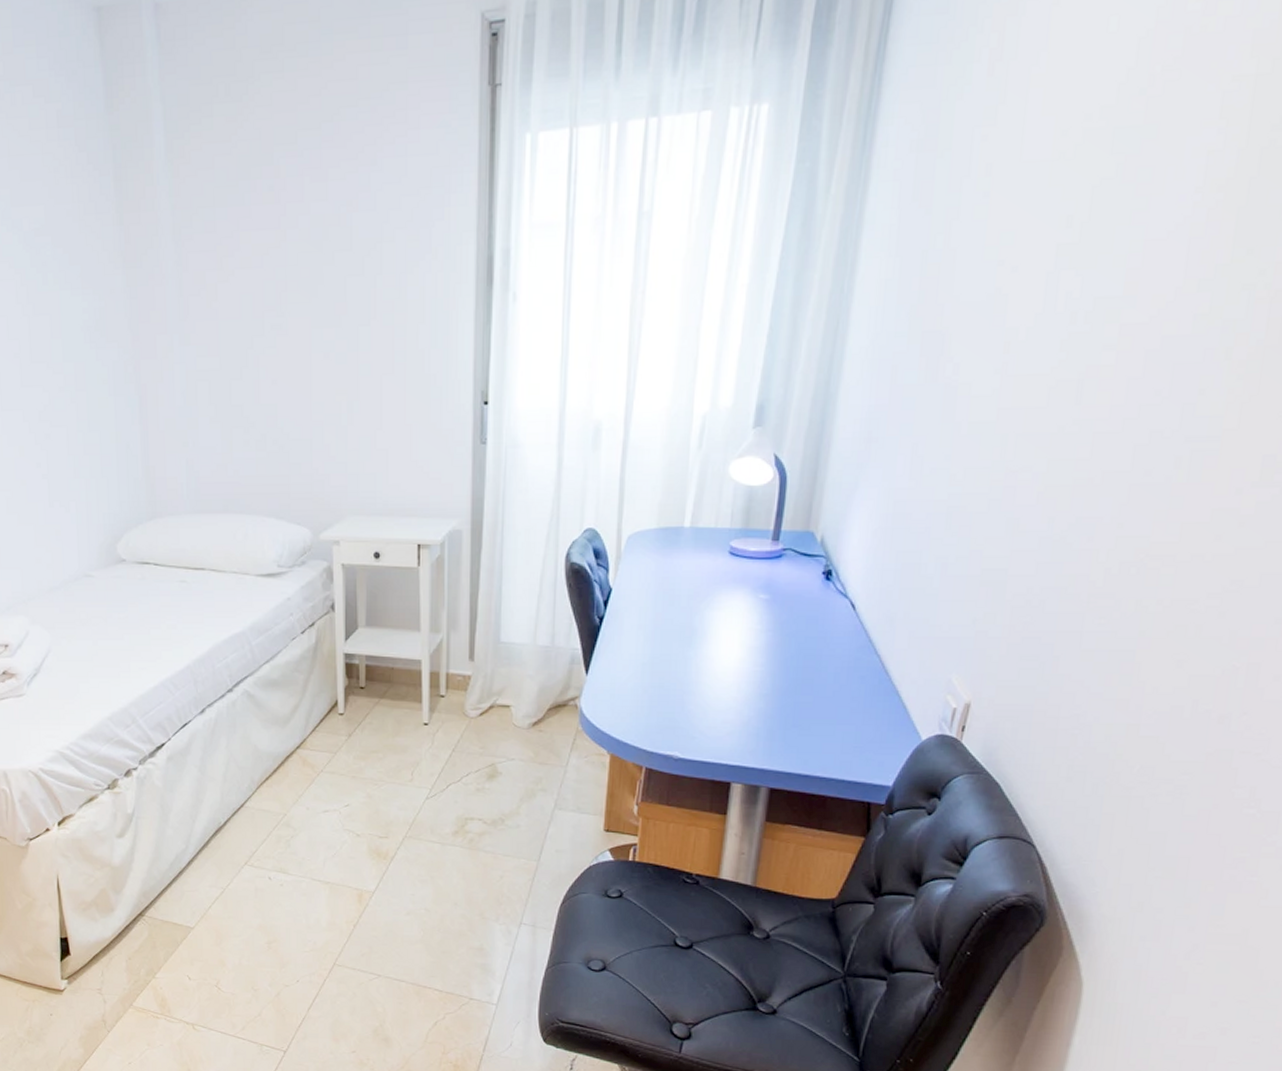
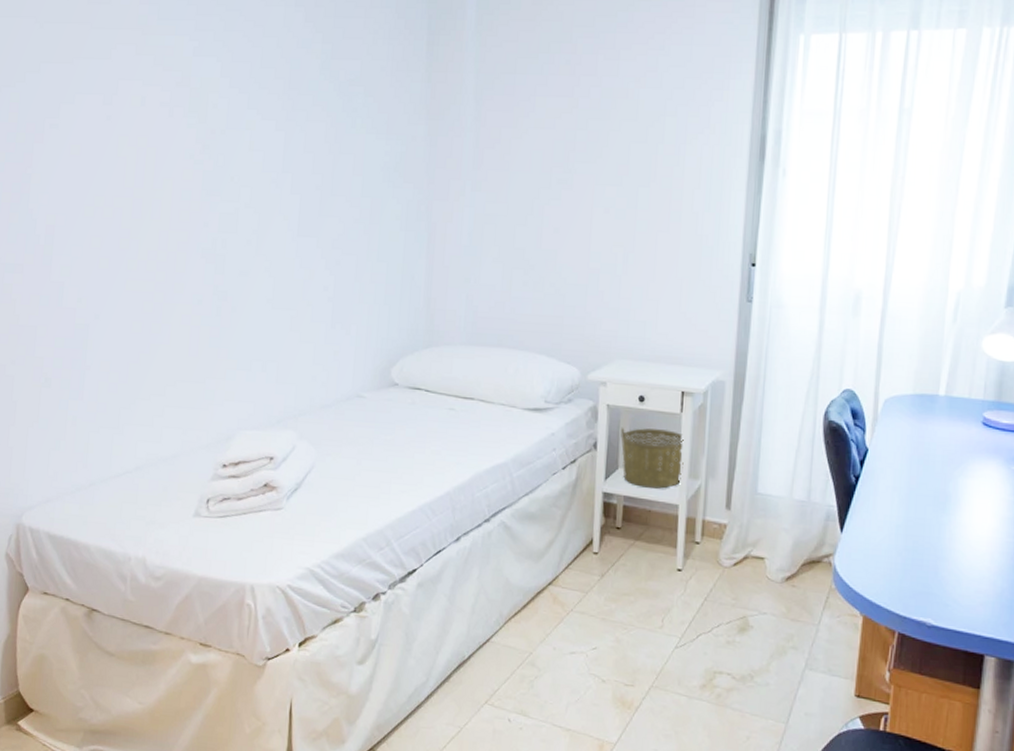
basket: none [358,585,424,645] -> present [621,427,684,489]

